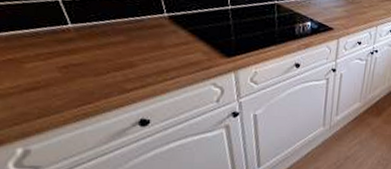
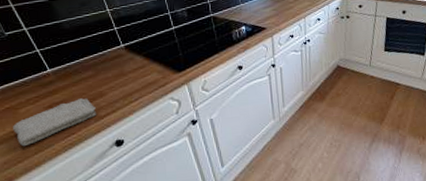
washcloth: none [13,65,122,108] -> present [13,98,96,147]

